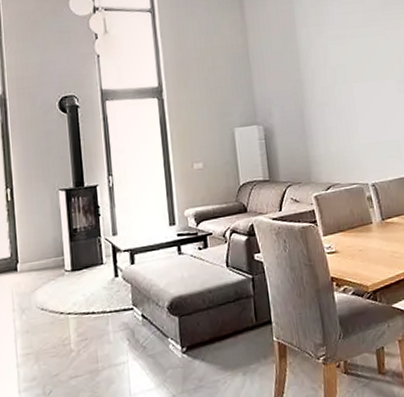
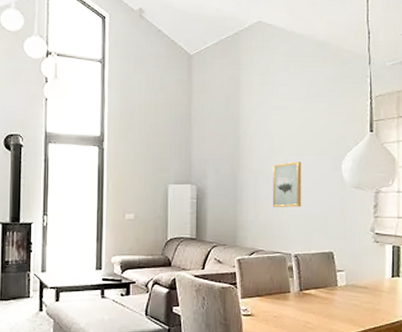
wall art: none [338,88,372,138] -> present [272,161,302,207]

